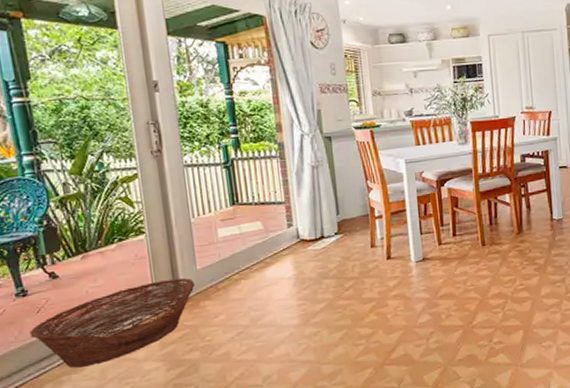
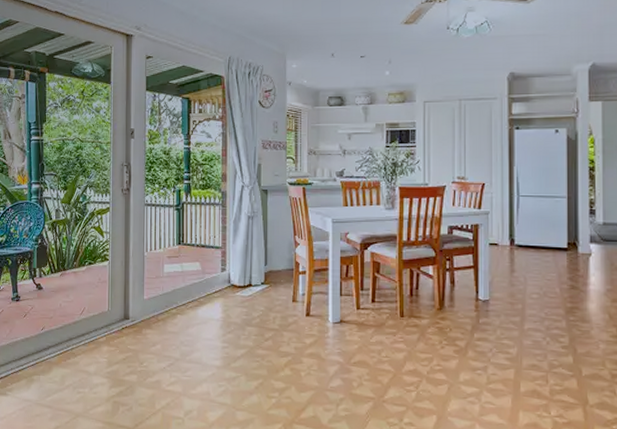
basket: present [29,278,195,368] -> none [17,304,140,371]

